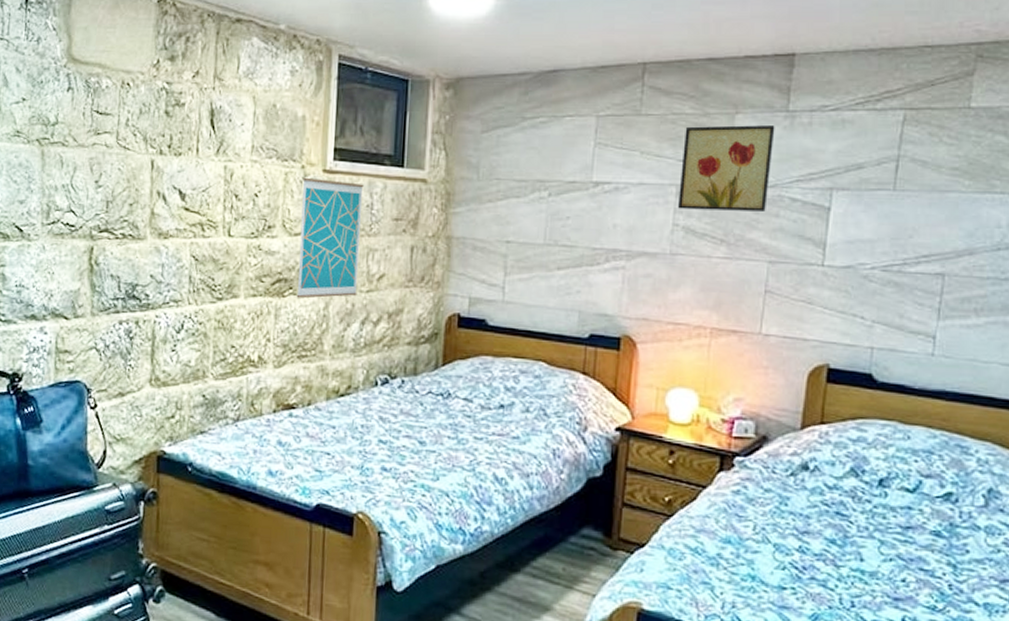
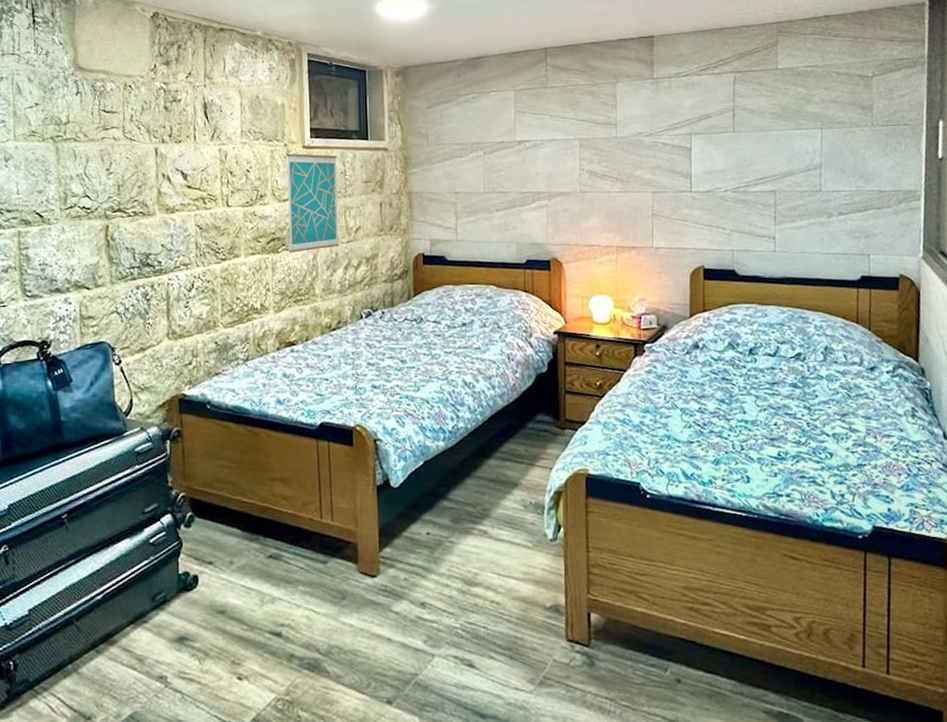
wall art: present [678,125,775,211] -> none [581,90,646,157]

